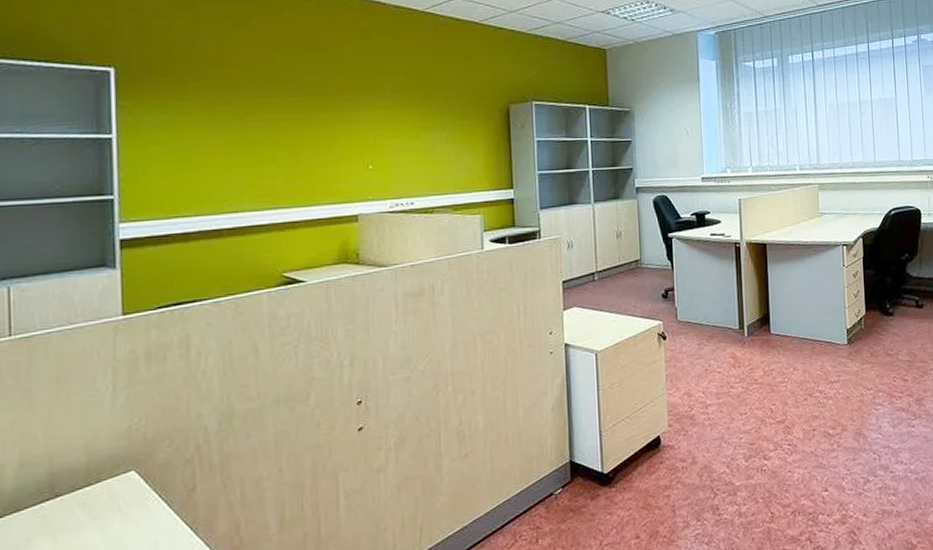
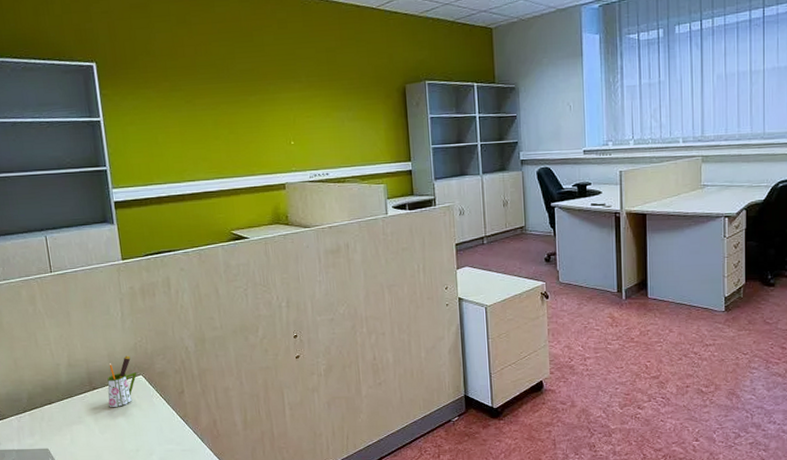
pen holder: none [77,444,128,520] -> present [107,355,137,407]

